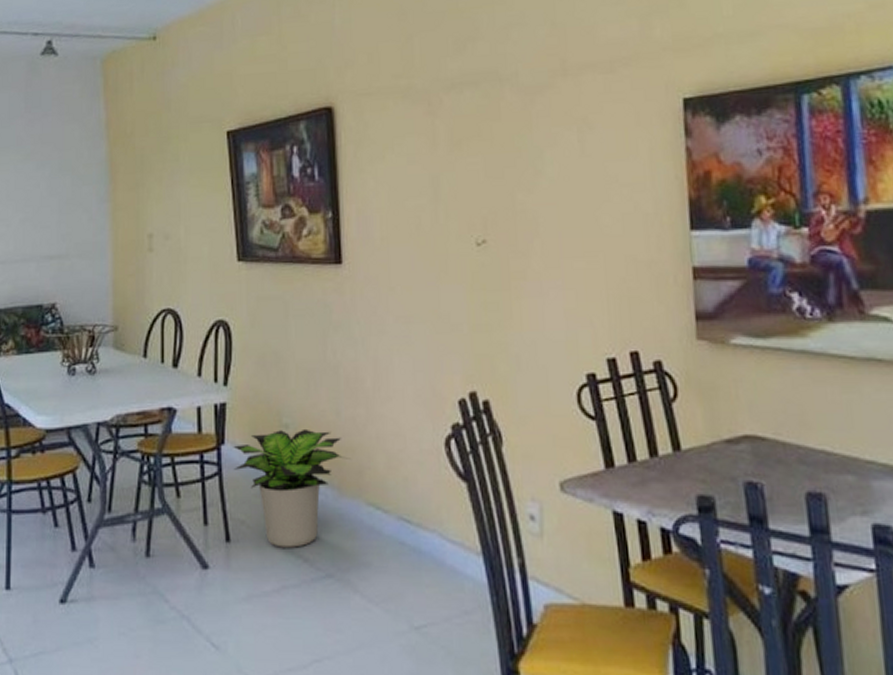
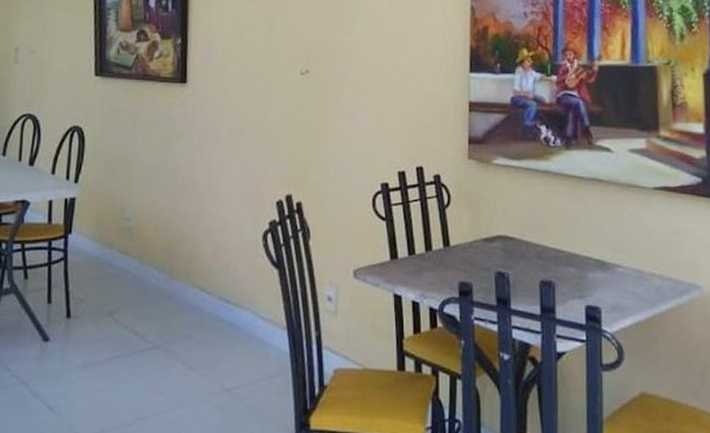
potted plant: present [233,428,351,548] -> none [78,221,182,323]

